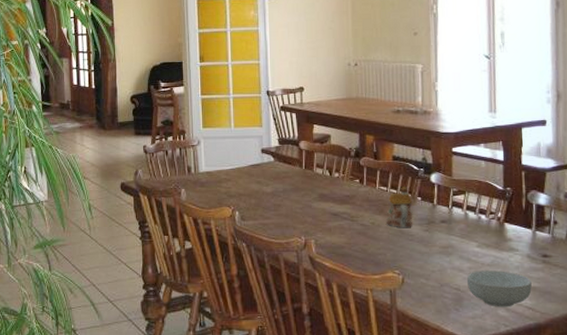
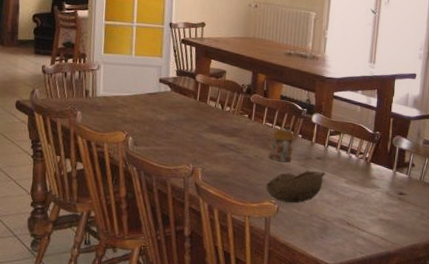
bowl: none [387,235,453,273] -> present [266,170,326,204]
cereal bowl: present [467,271,532,307] -> none [333,204,387,237]

